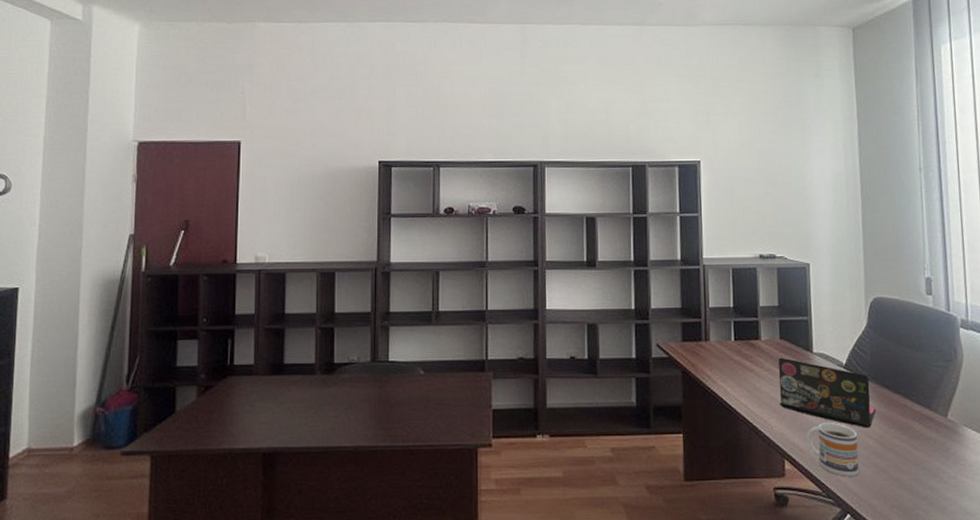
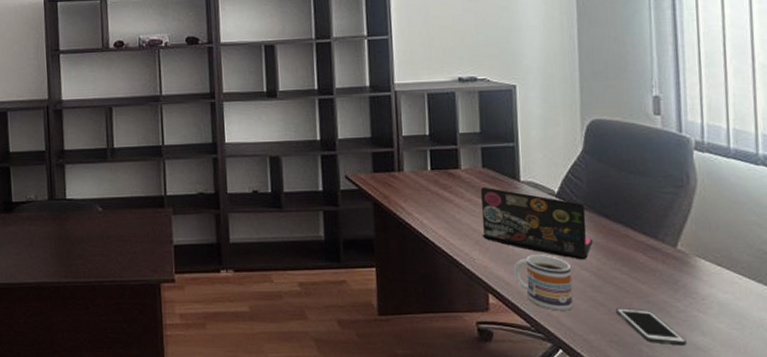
cell phone: none [896,473,957,510] -> present [615,307,687,346]

